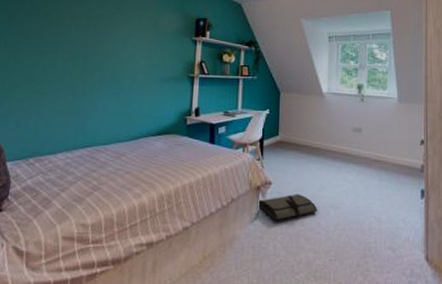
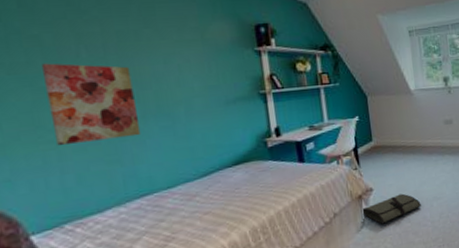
wall art: none [40,33,100,97] -> present [40,63,141,145]

